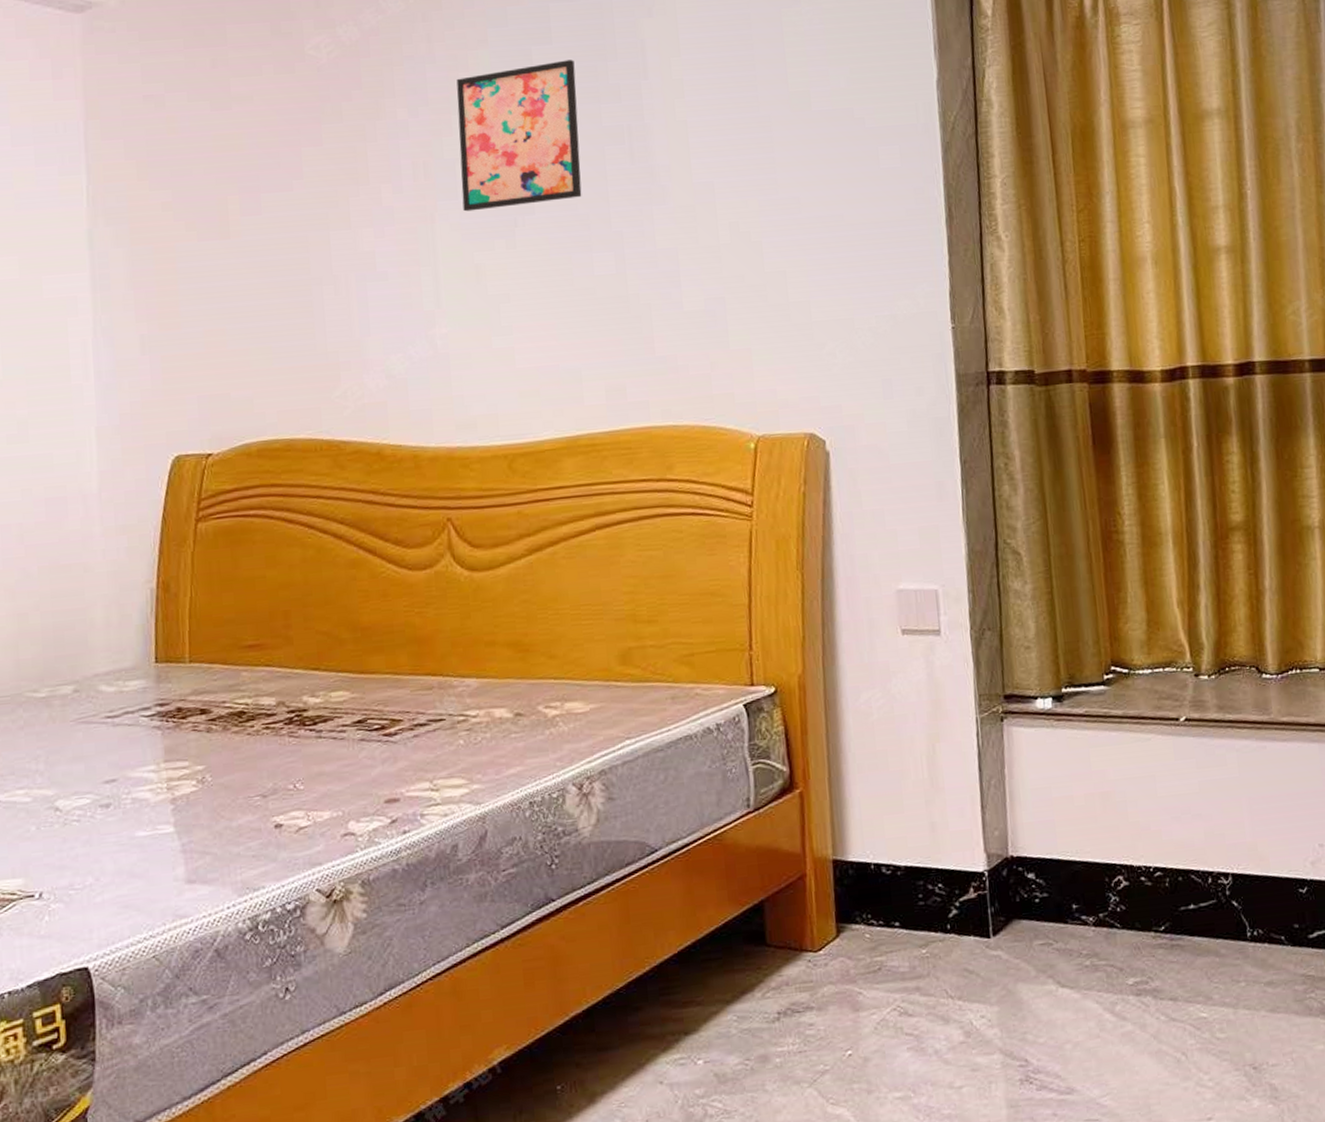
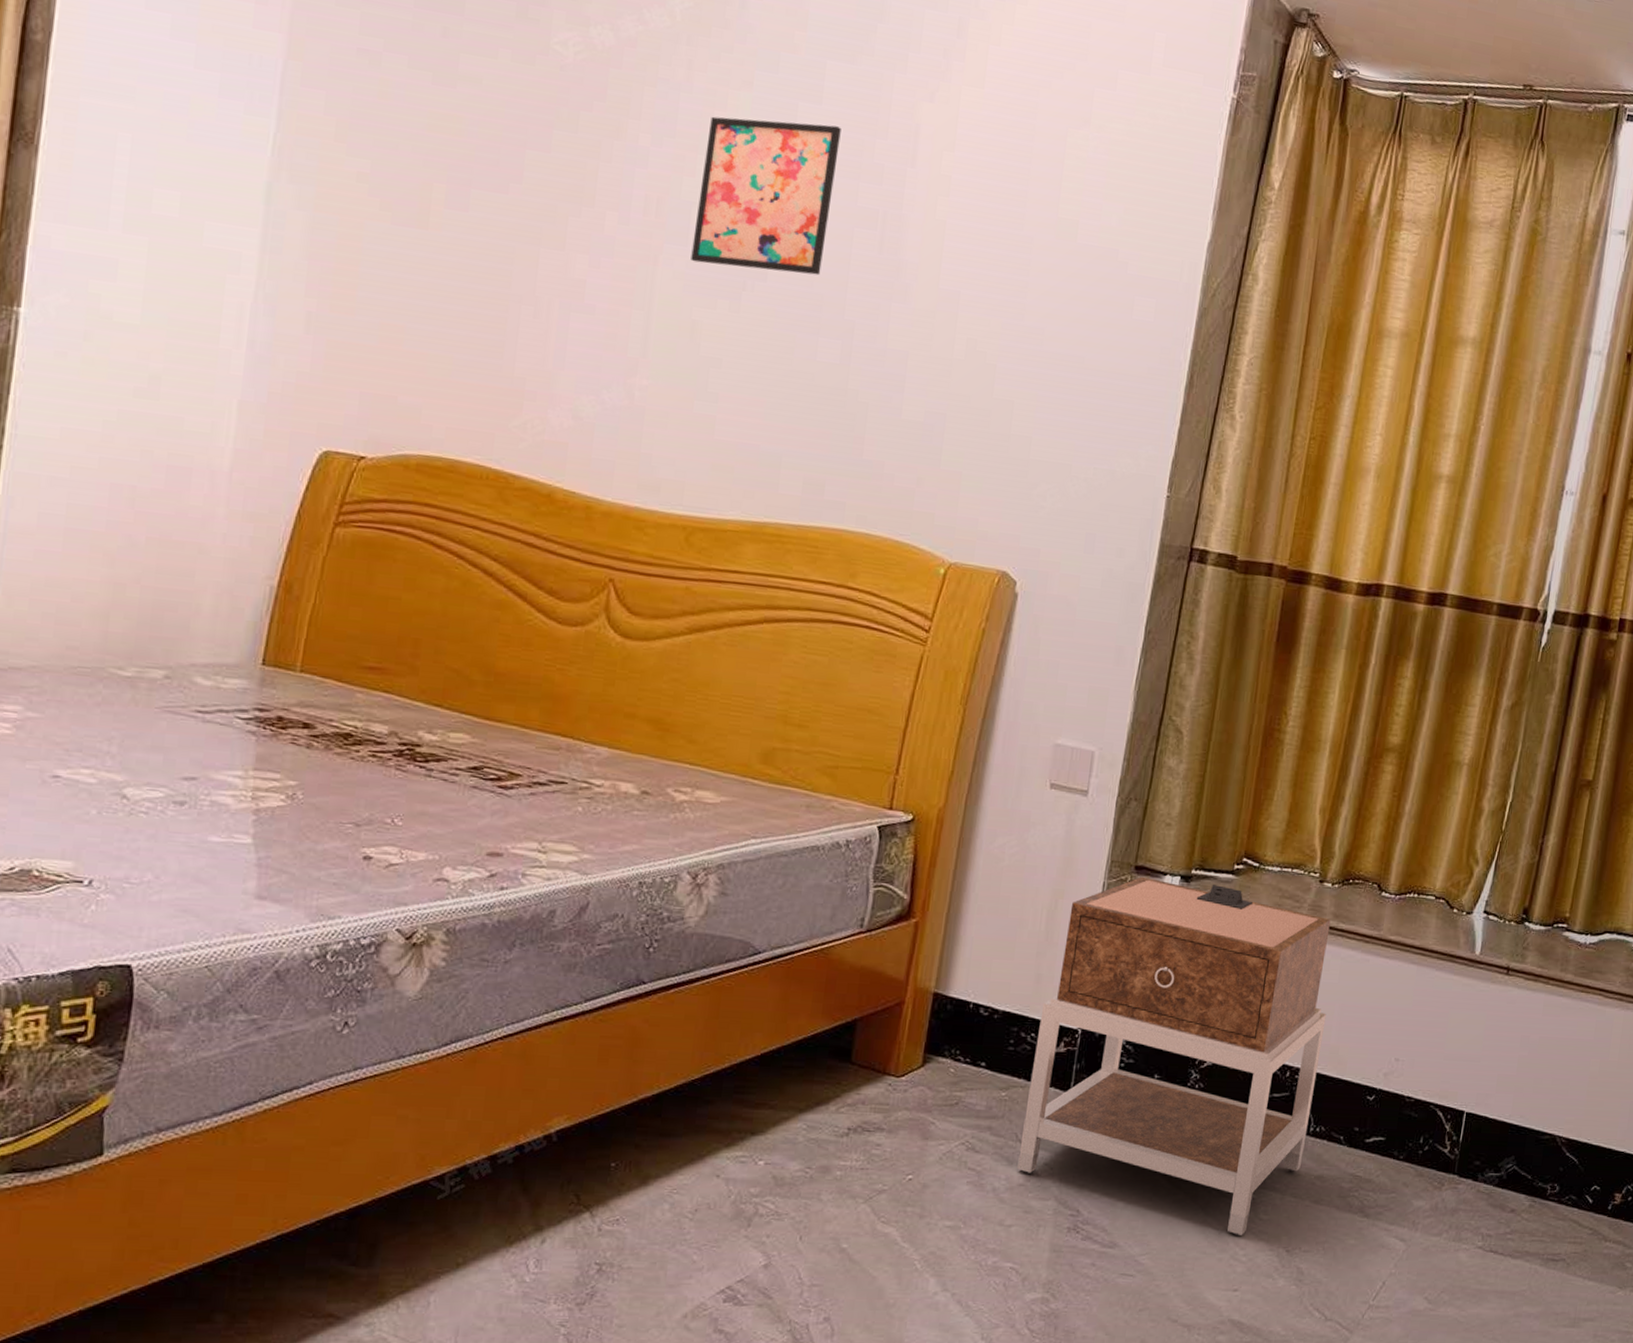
nightstand: none [943,699,1247,1061] -> present [1017,876,1331,1236]

